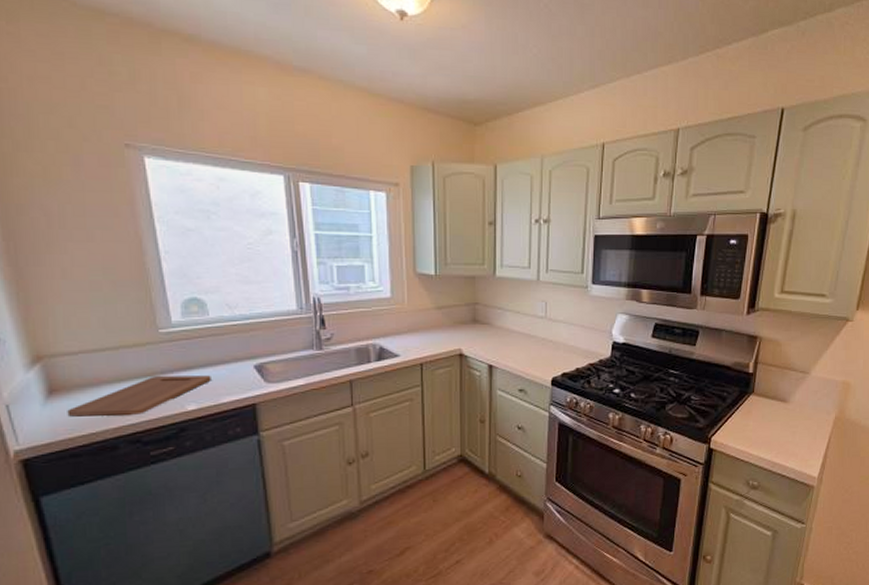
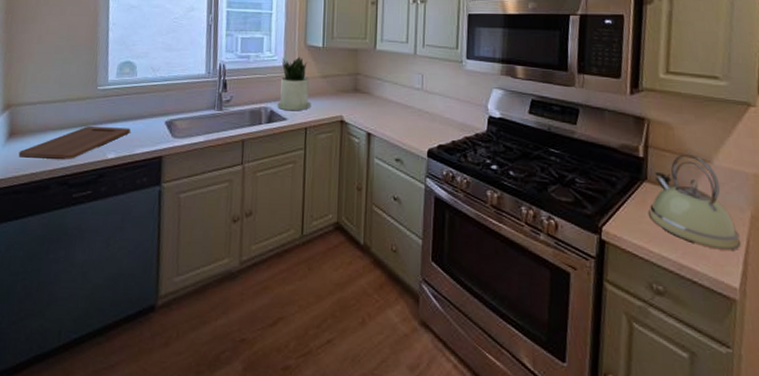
planter: none [386,286,426,347] -> present [276,56,312,111]
kettle: none [751,367,824,448] -> present [647,154,742,250]

